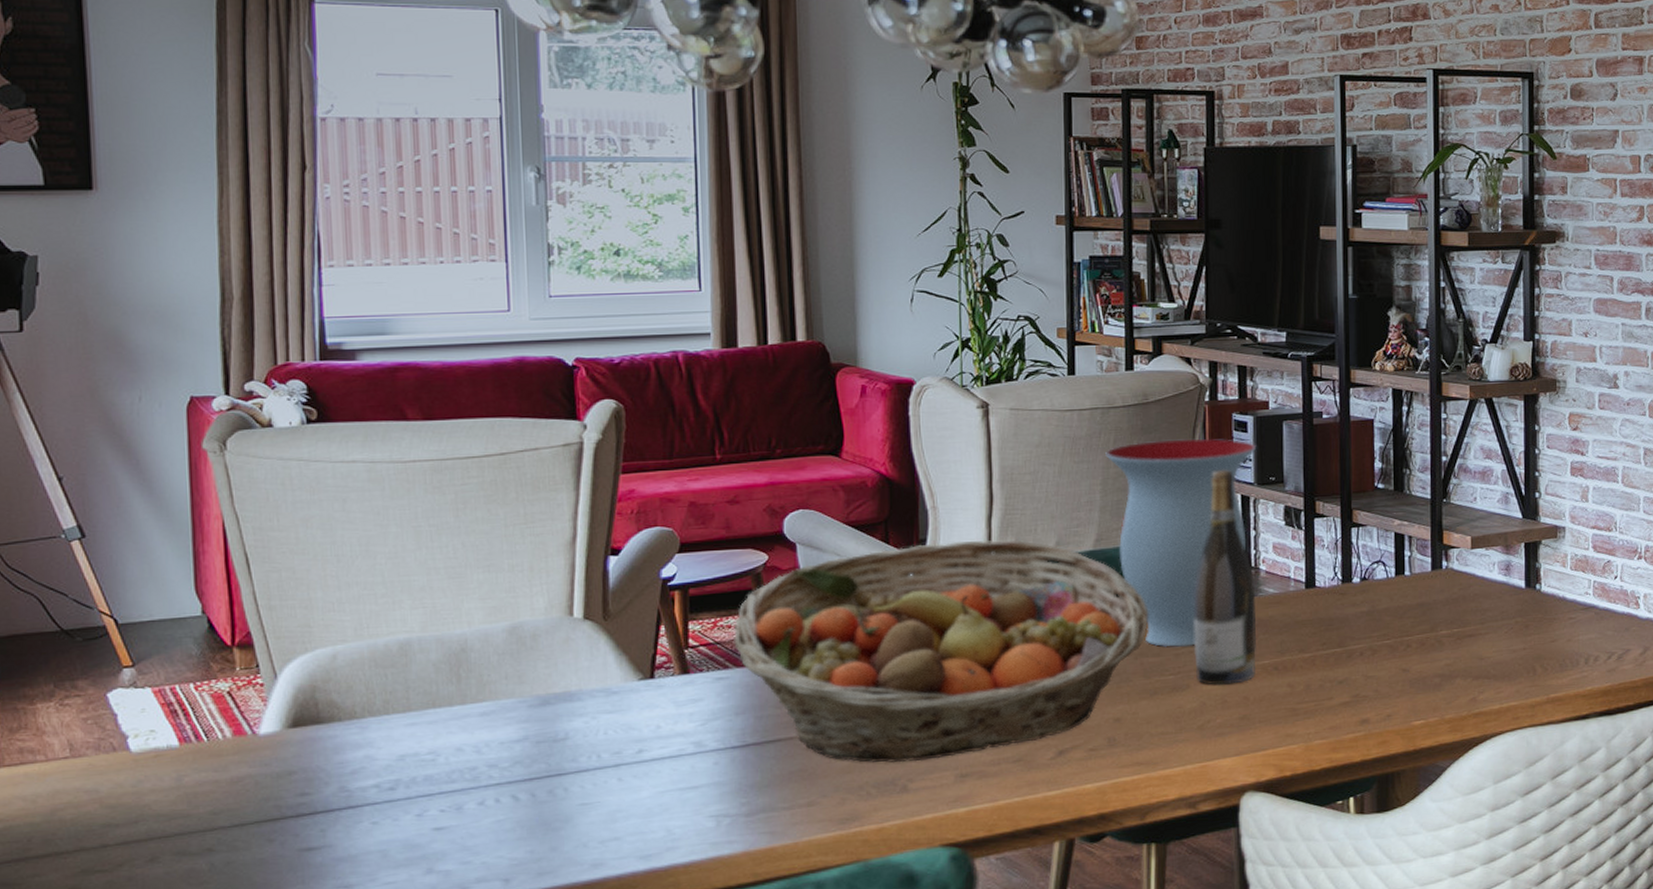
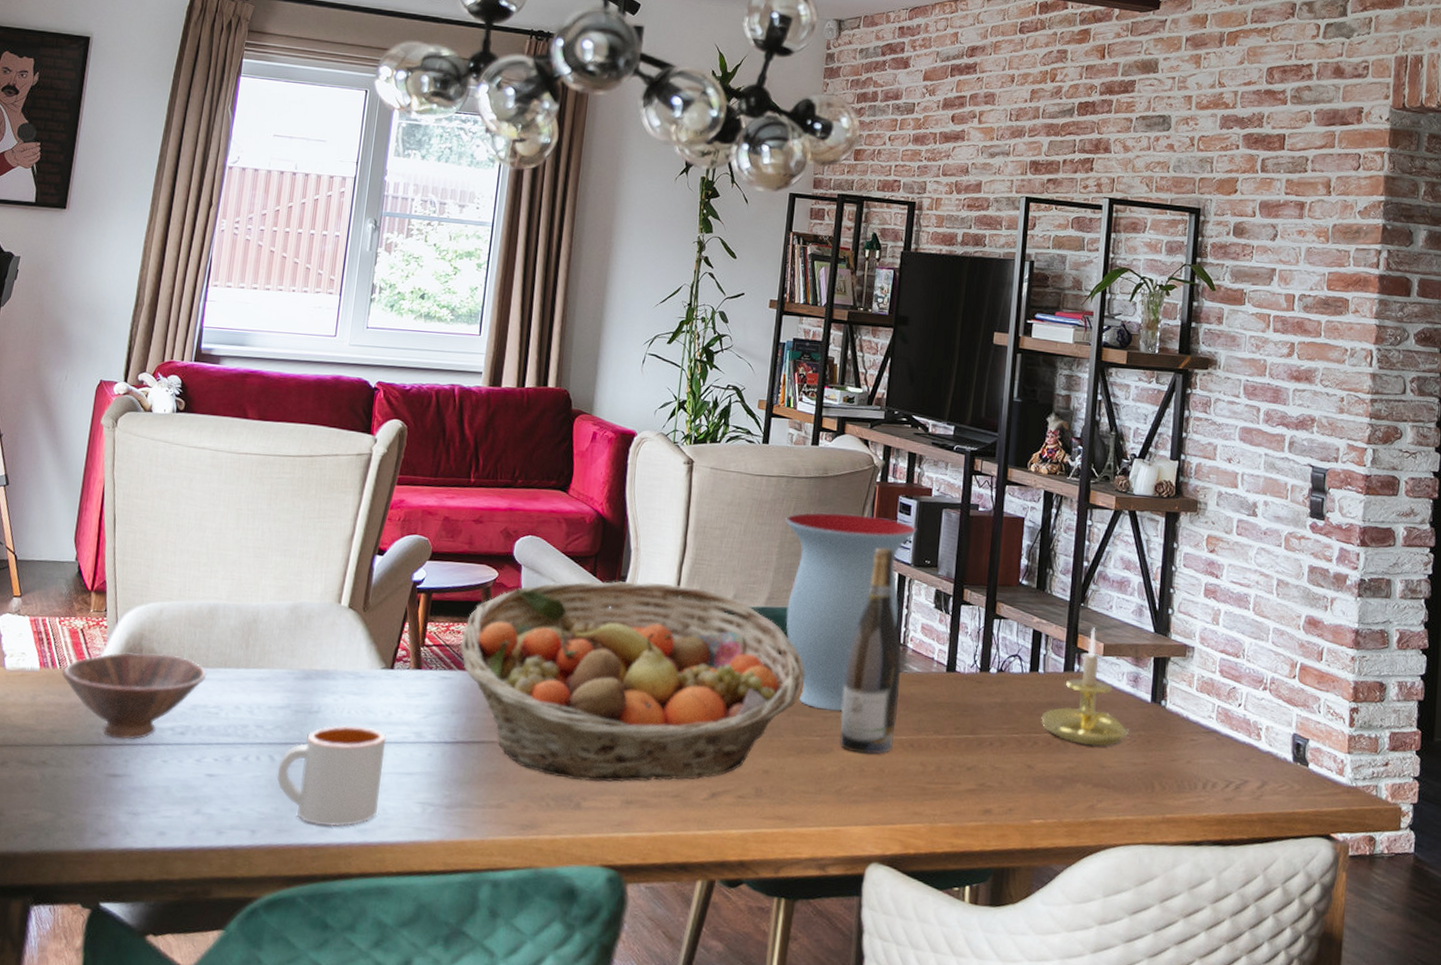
bowl: none [212,703,411,808] -> present [62,652,207,740]
mug: none [525,746,660,861] -> present [277,725,387,827]
candle holder: none [1412,521,1506,640] -> present [1041,627,1130,746]

